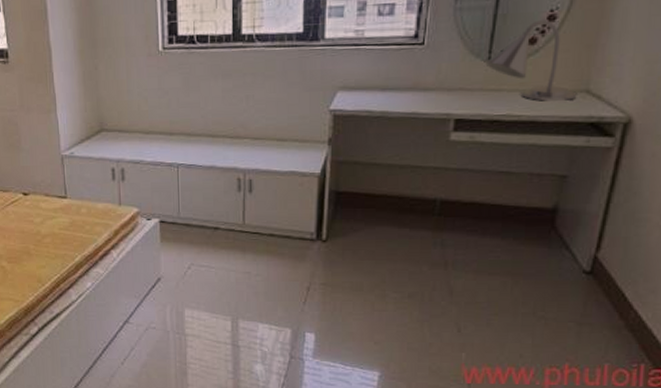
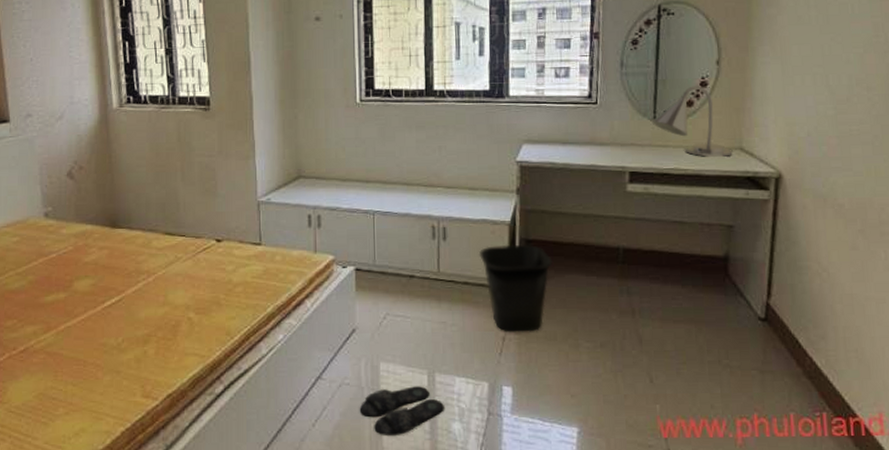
slippers: none [165,331,247,374] -> present [359,386,444,435]
waste bin: none [285,196,363,283] -> present [478,244,553,333]

